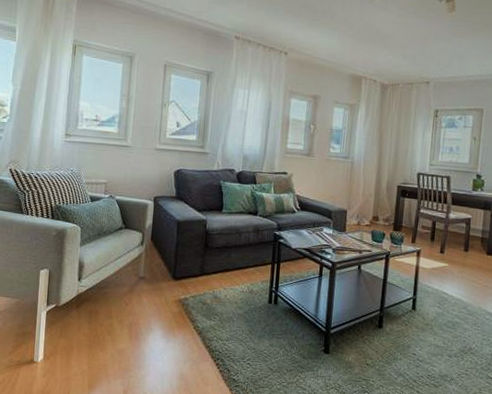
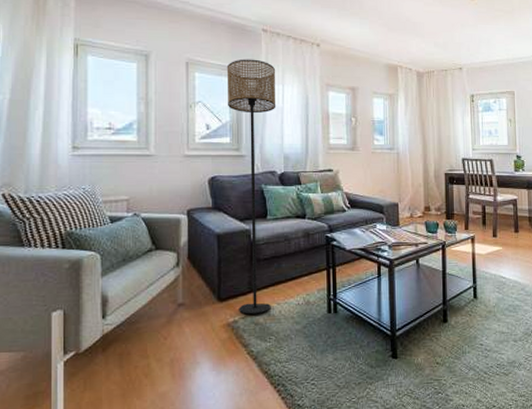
floor lamp: none [190,63,244,295] -> present [226,59,276,315]

